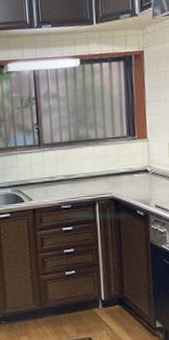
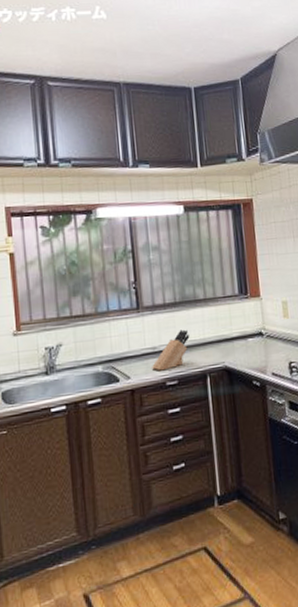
knife block: none [50,164,82,196] -> present [152,329,190,371]

